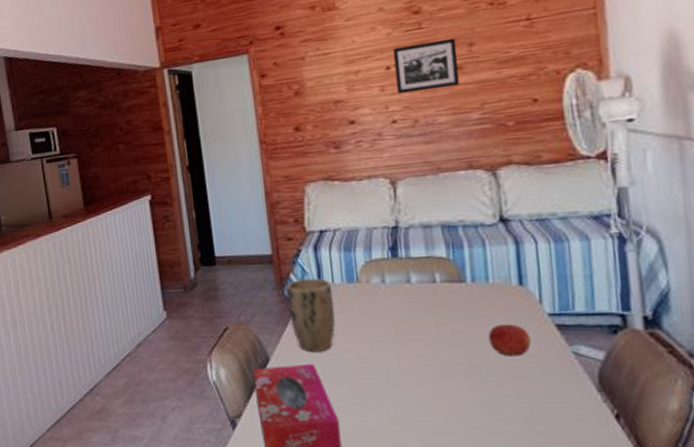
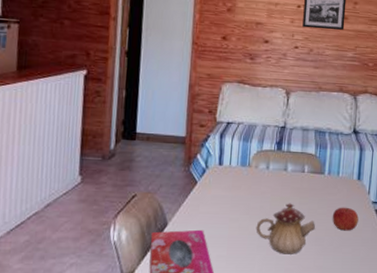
plant pot: present [286,278,335,353] -> none [190,159,229,221]
teapot: none [381,324,467,390] -> present [256,203,316,254]

